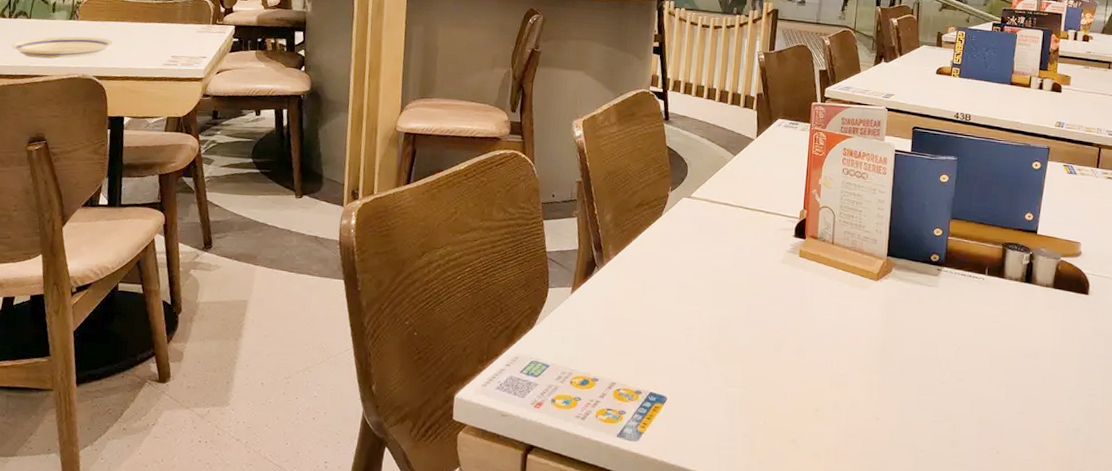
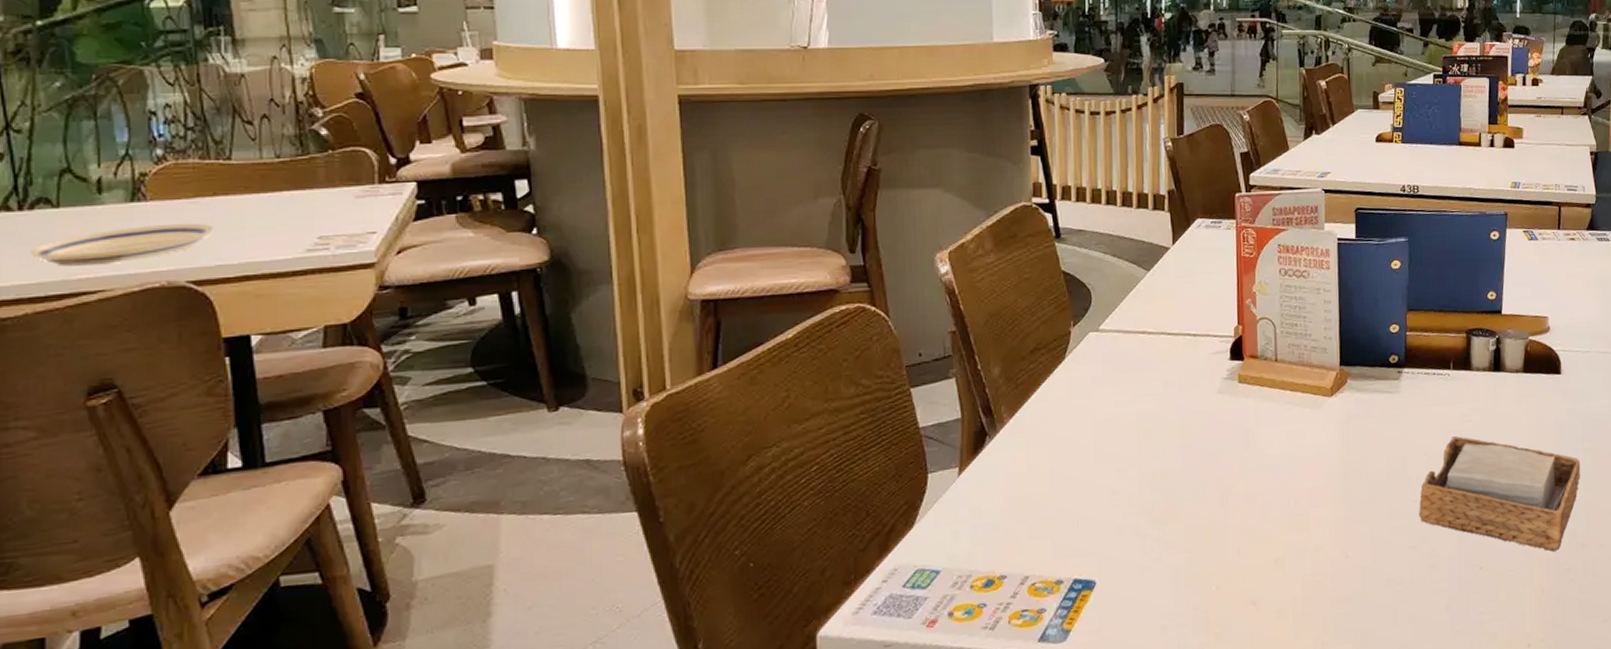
napkin holder: none [945,332,1101,451] -> present [1419,435,1581,552]

